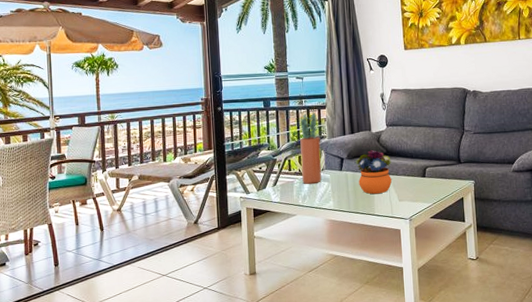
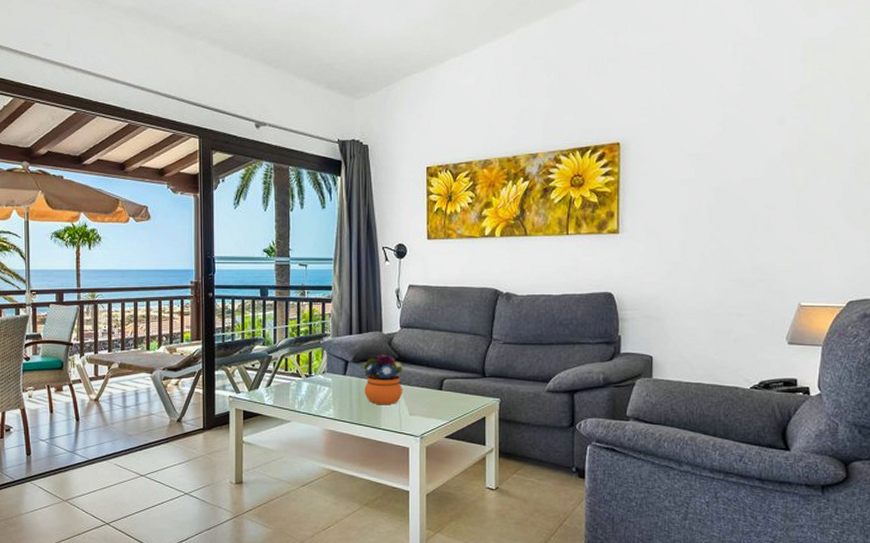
vase: present [300,106,322,184] -> none [300,299,323,387]

